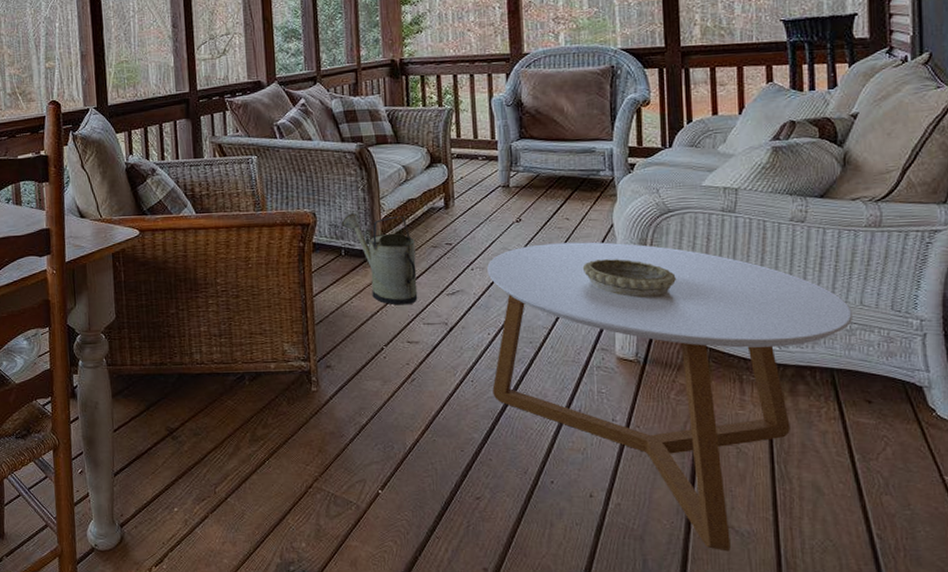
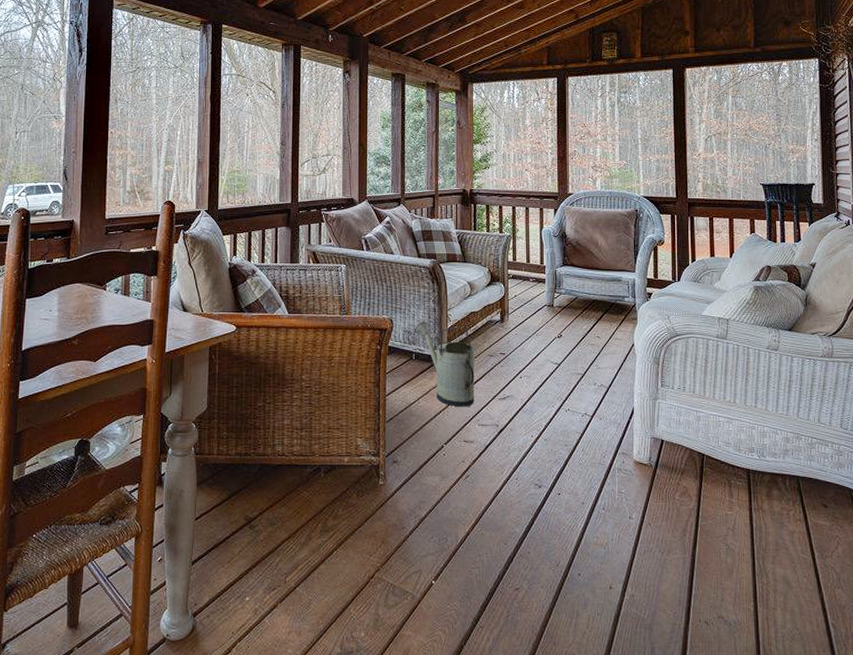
coffee table: present [487,242,854,552] -> none [533,358,813,640]
decorative bowl: present [582,259,676,298] -> none [609,374,681,409]

